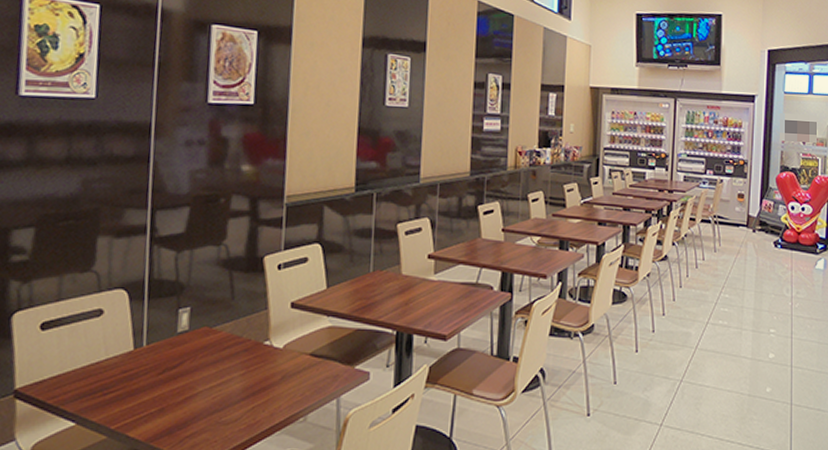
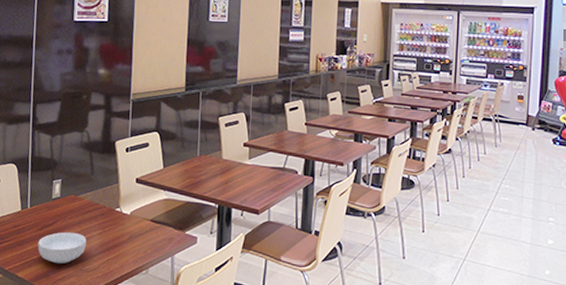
cereal bowl: none [157,375,225,417] -> present [38,232,87,264]

